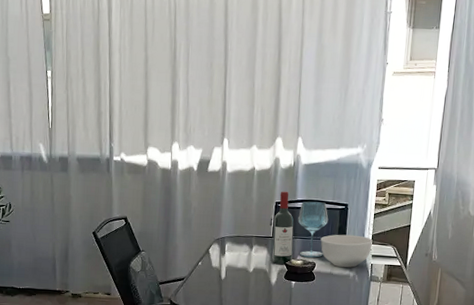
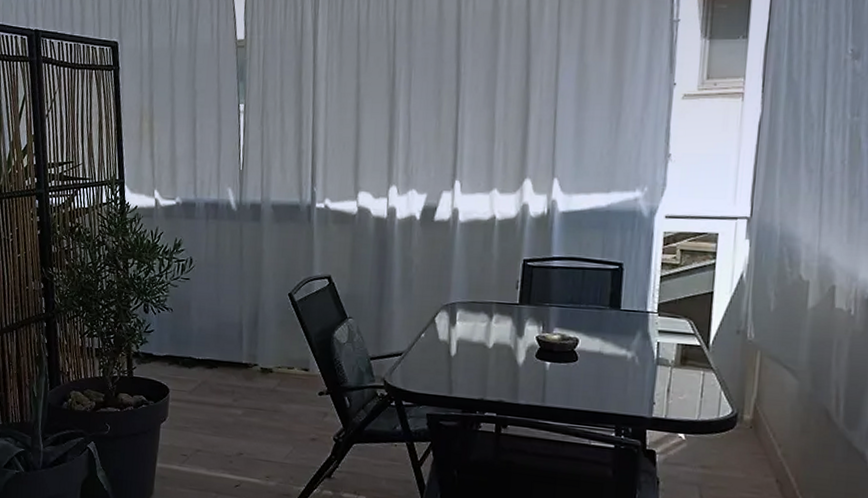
wine bottle: present [272,191,294,265] -> none [519,245,549,340]
wine glass: present [298,201,329,258] -> none [553,259,596,332]
bowl: present [320,234,373,268] -> none [585,302,659,346]

